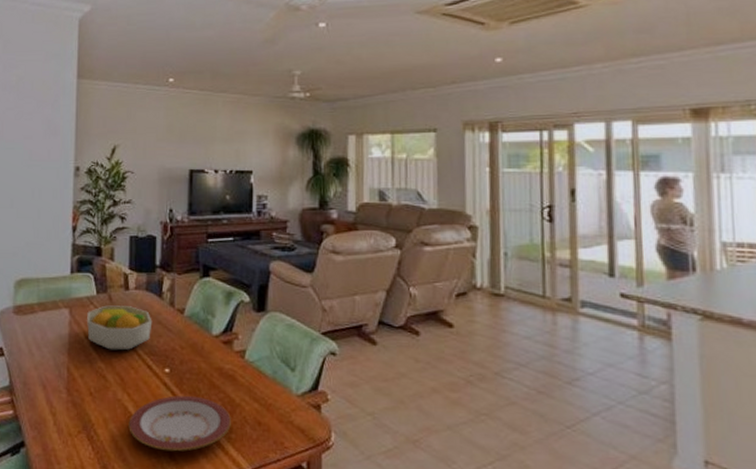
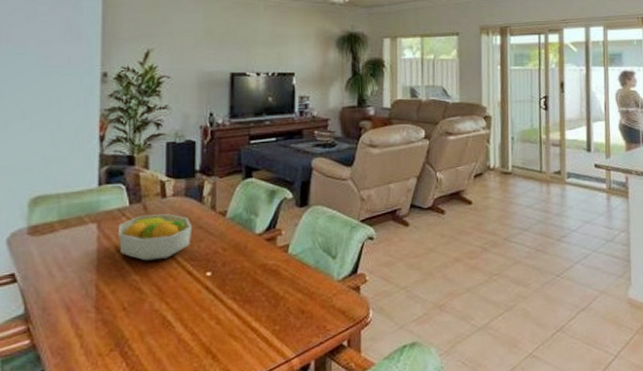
plate: present [129,395,231,452] -> none [167,295,275,354]

